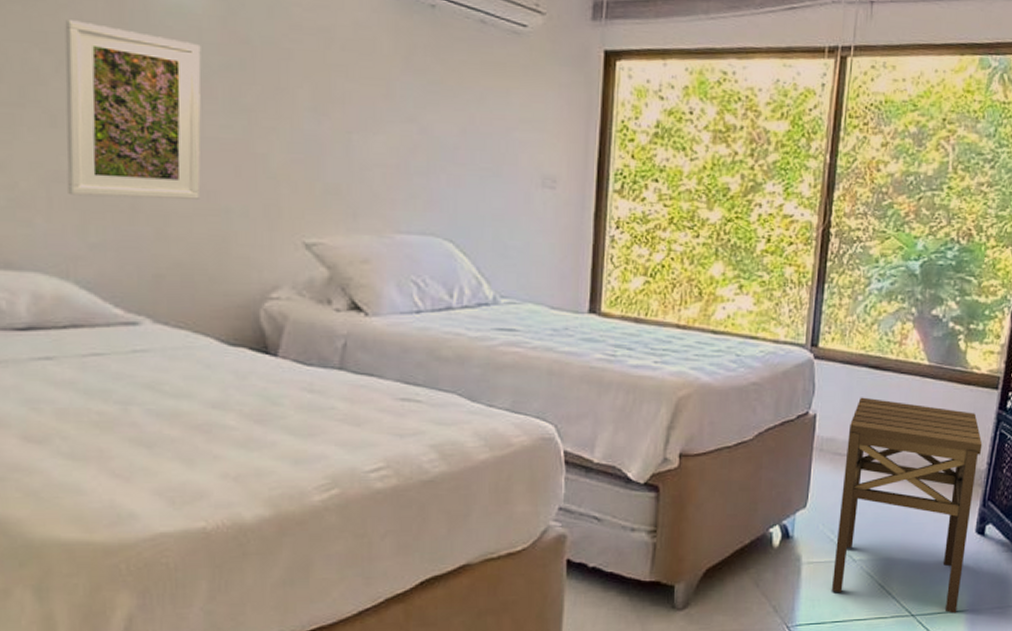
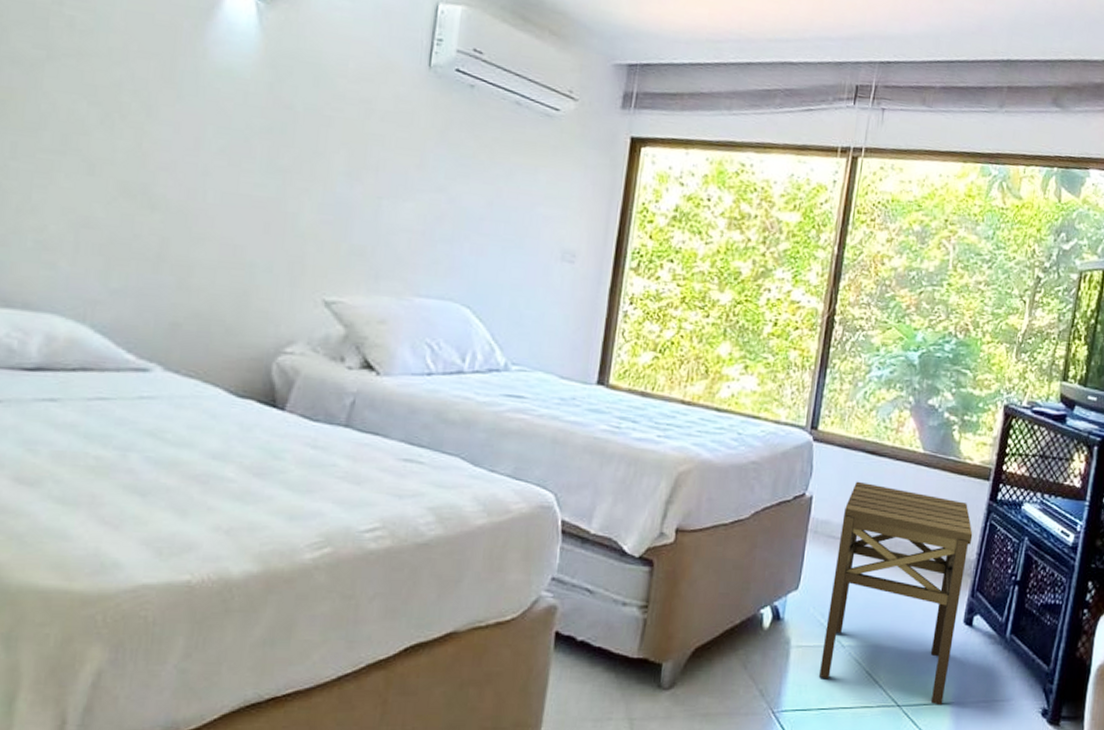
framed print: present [64,20,201,199] -> none [96,76,246,253]

